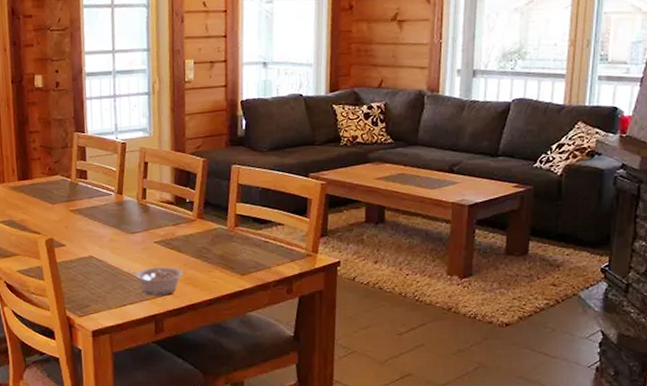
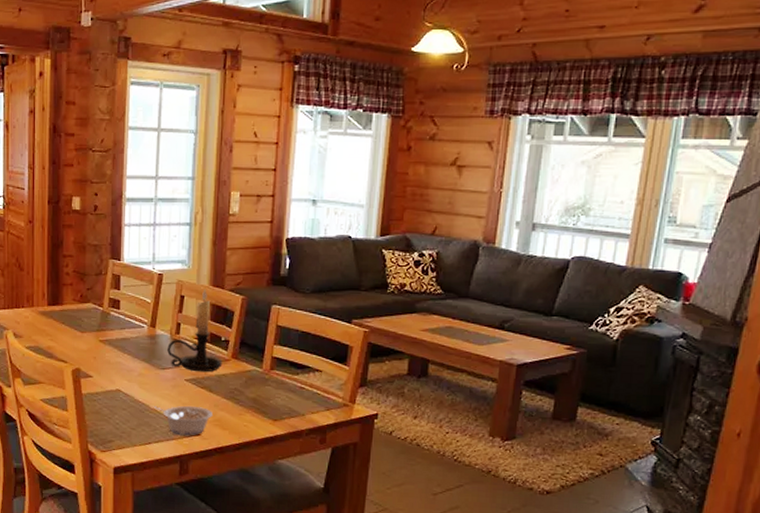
candle holder: none [135,154,189,234] -> present [167,289,223,372]

